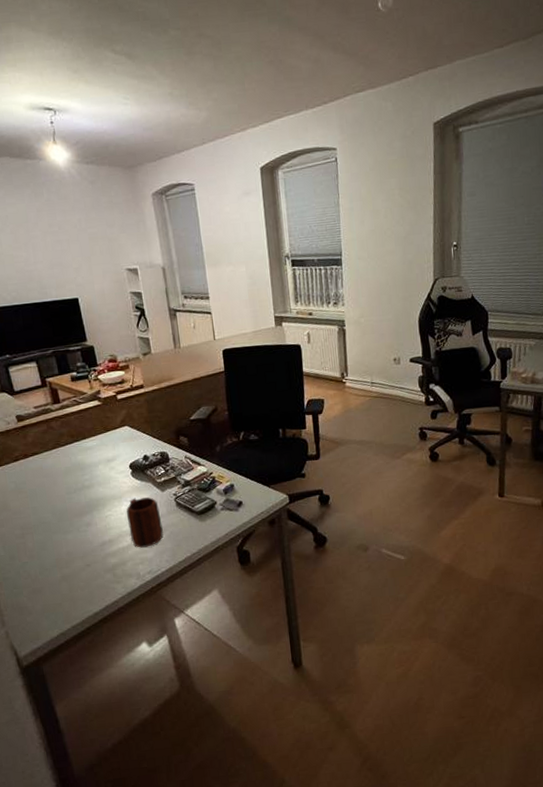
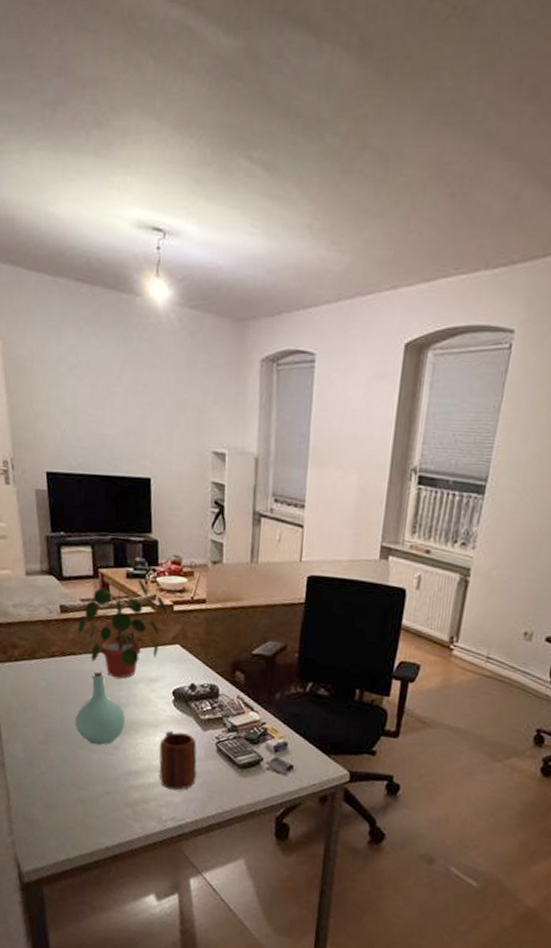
potted plant: none [35,379,112,466] -> present [77,578,167,679]
bottle: none [47,462,92,527] -> present [76,670,125,745]

